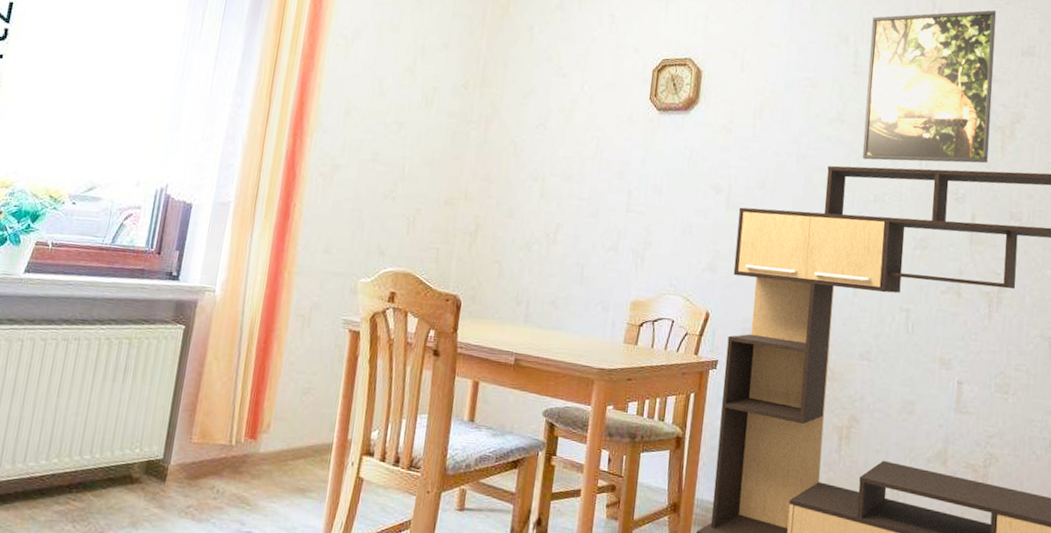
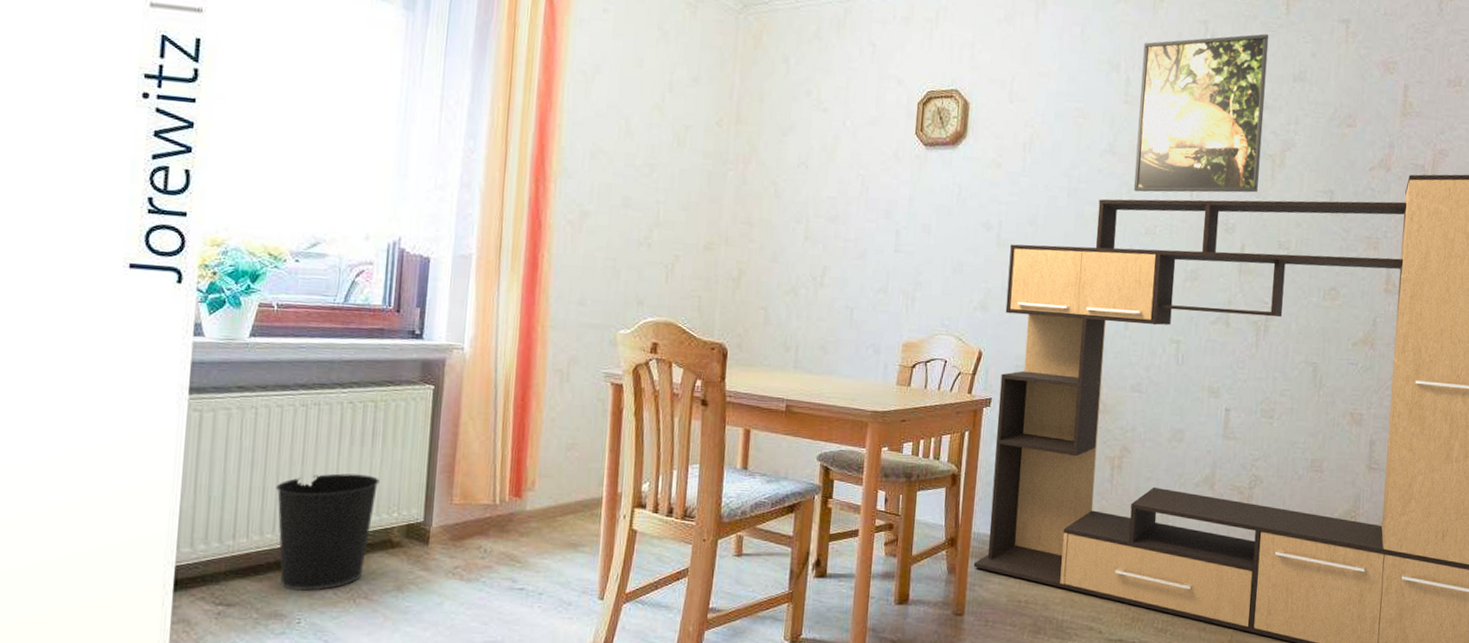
wastebasket: none [25,407,127,523] -> present [276,473,380,591]

